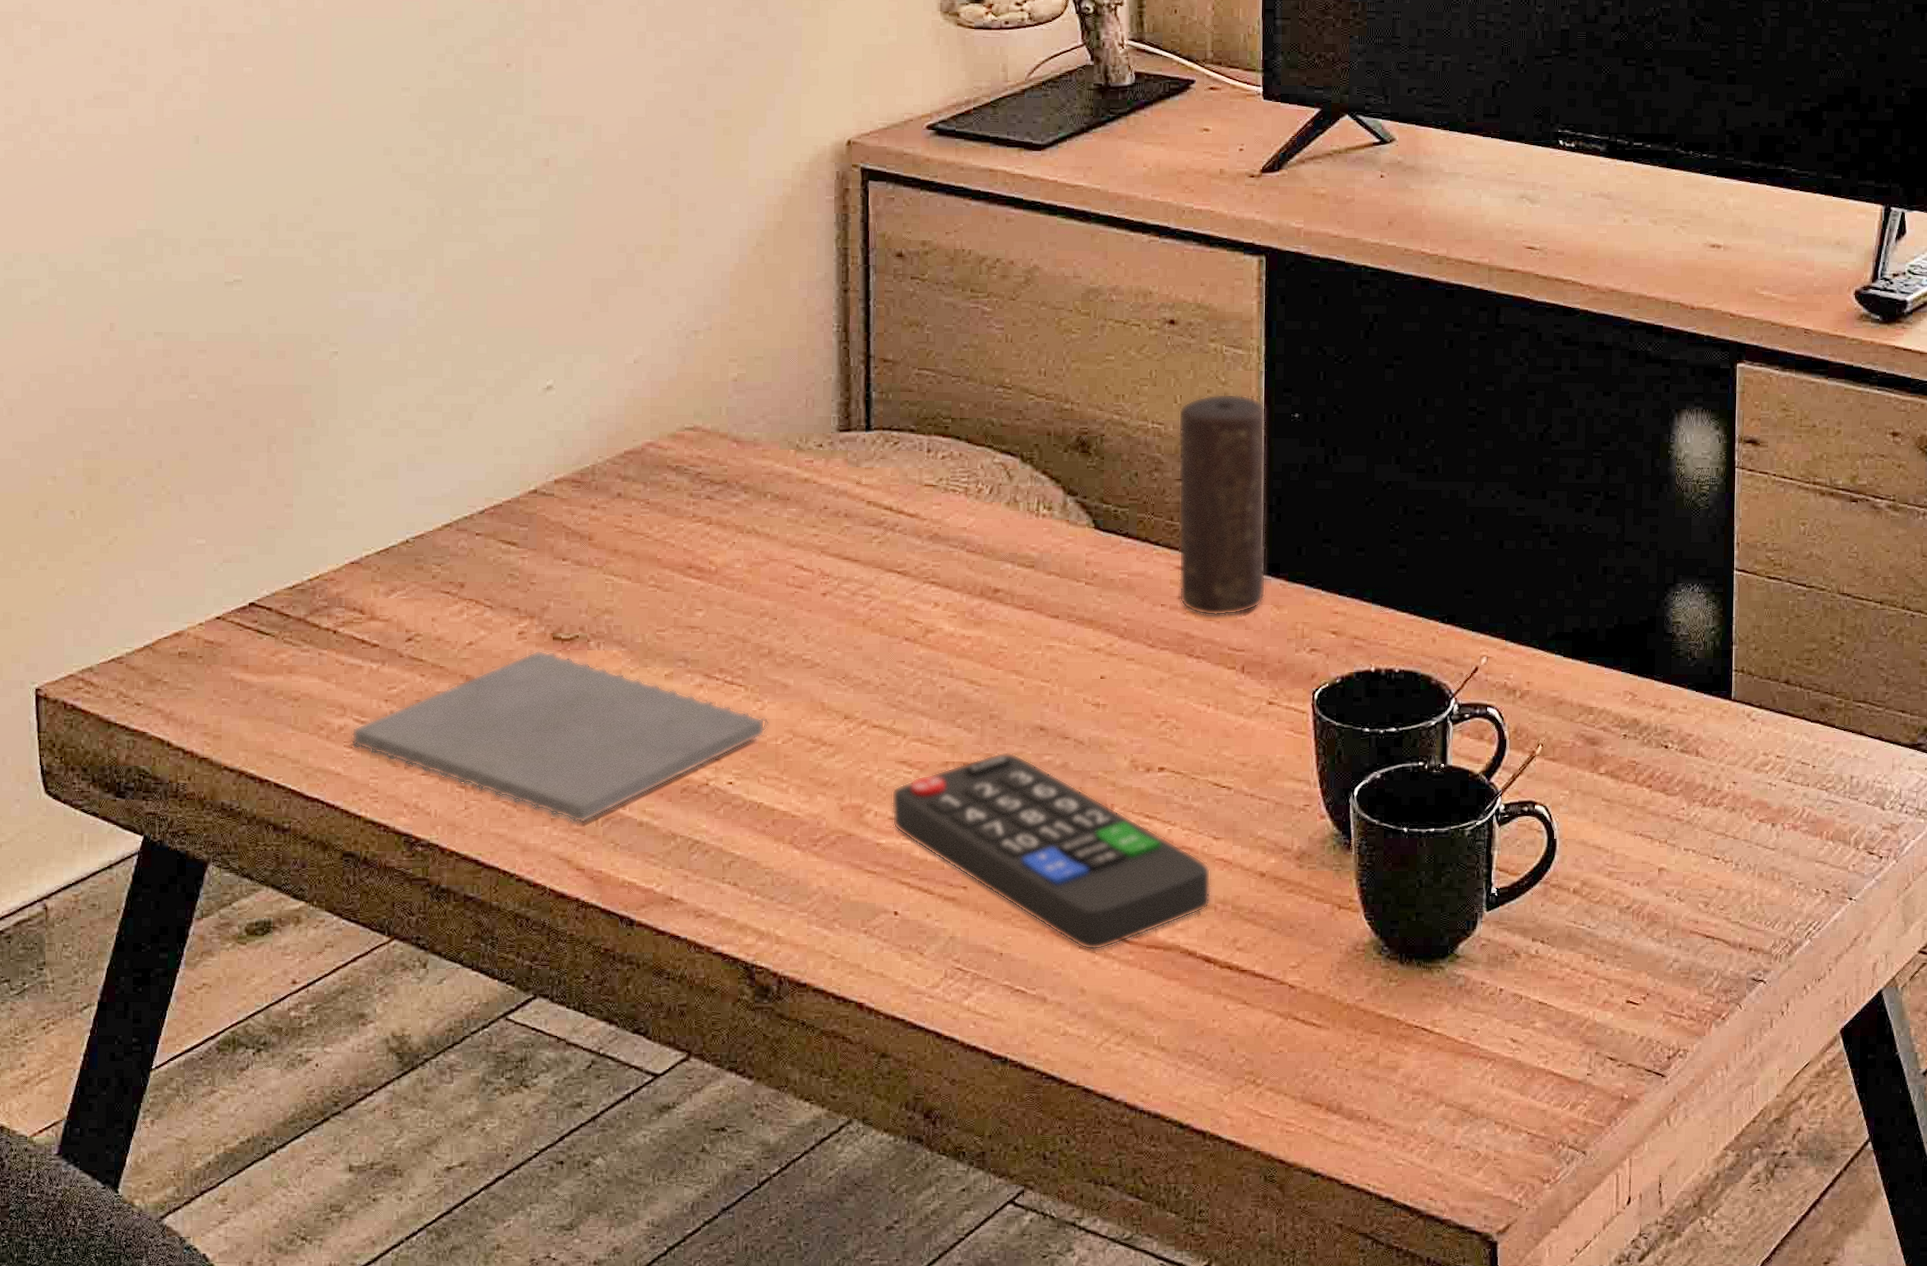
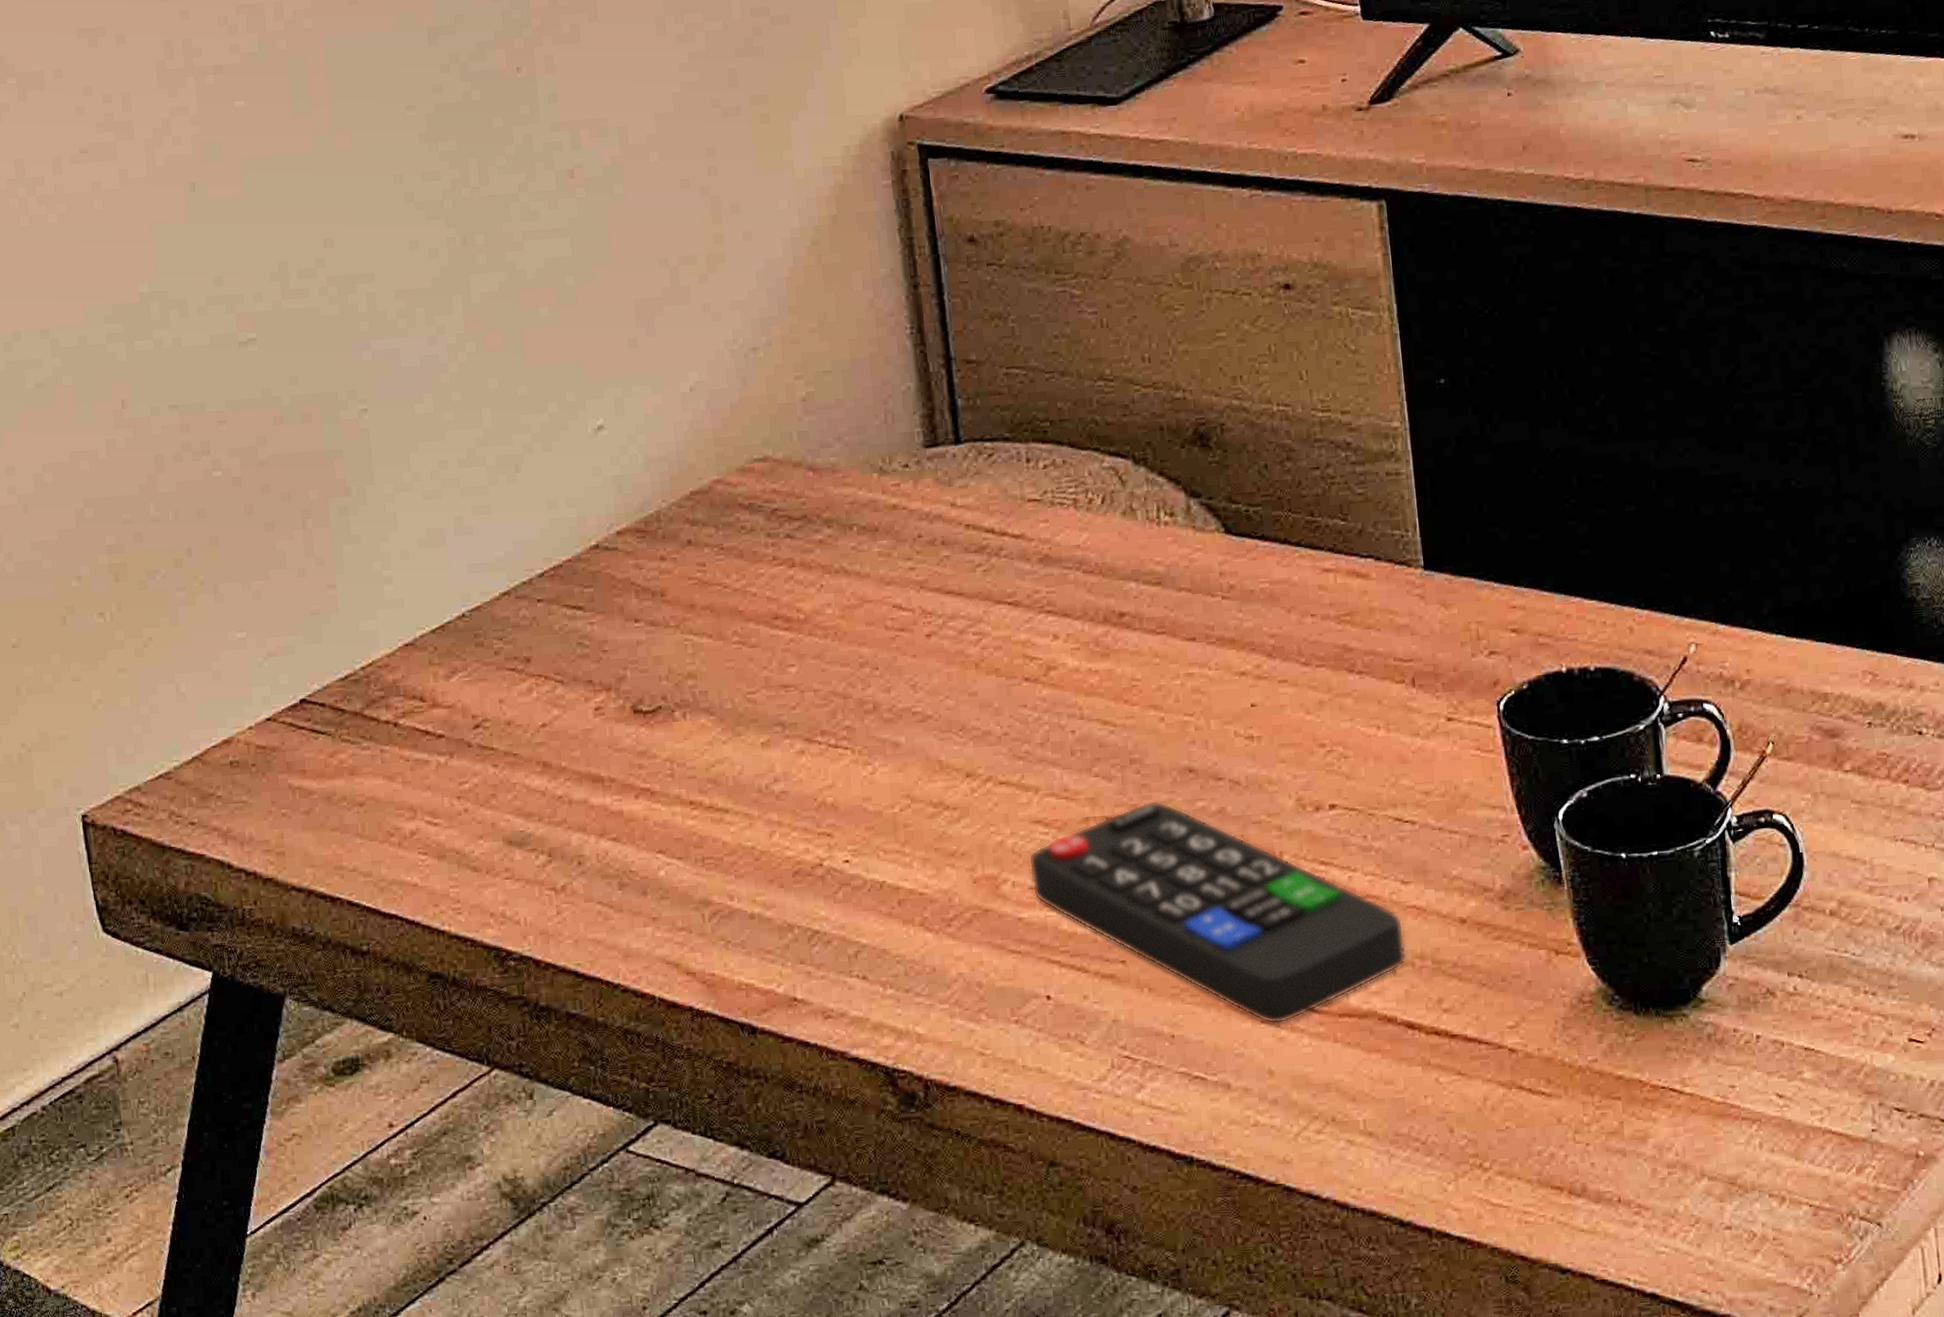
notepad: present [351,650,769,824] -> none [424,726,883,922]
candle: present [1178,393,1267,616] -> none [1306,362,1430,624]

